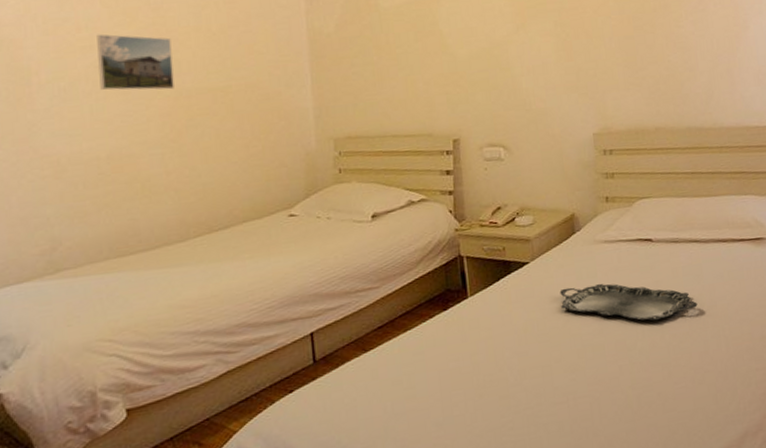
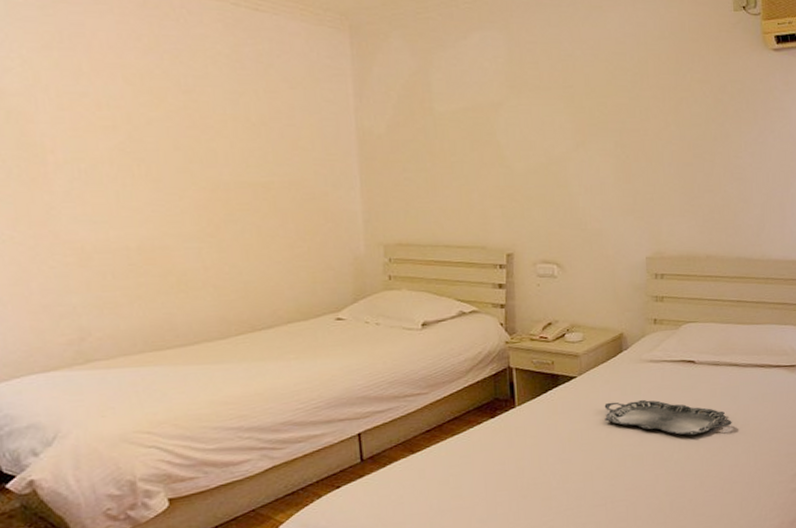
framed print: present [97,34,174,91] -> none [120,114,211,181]

